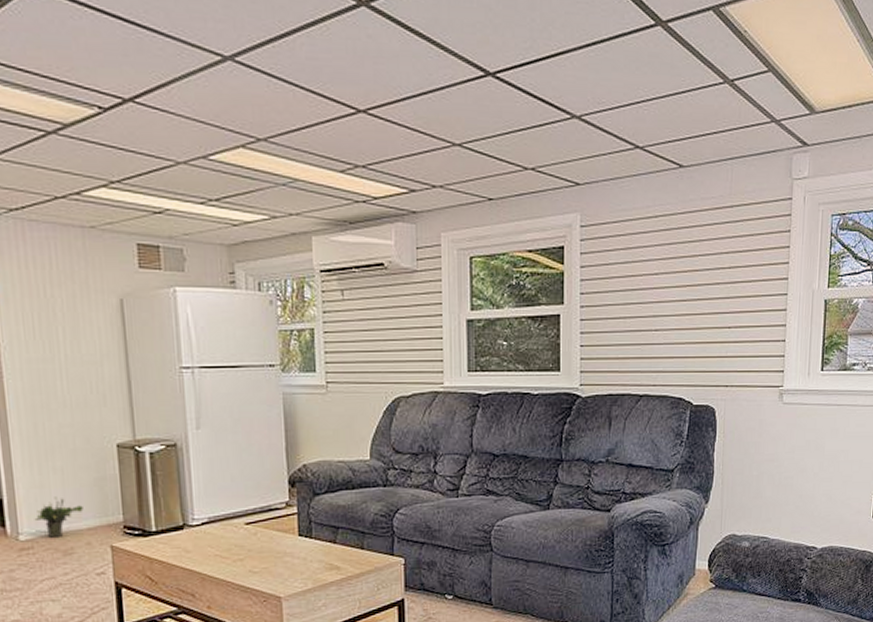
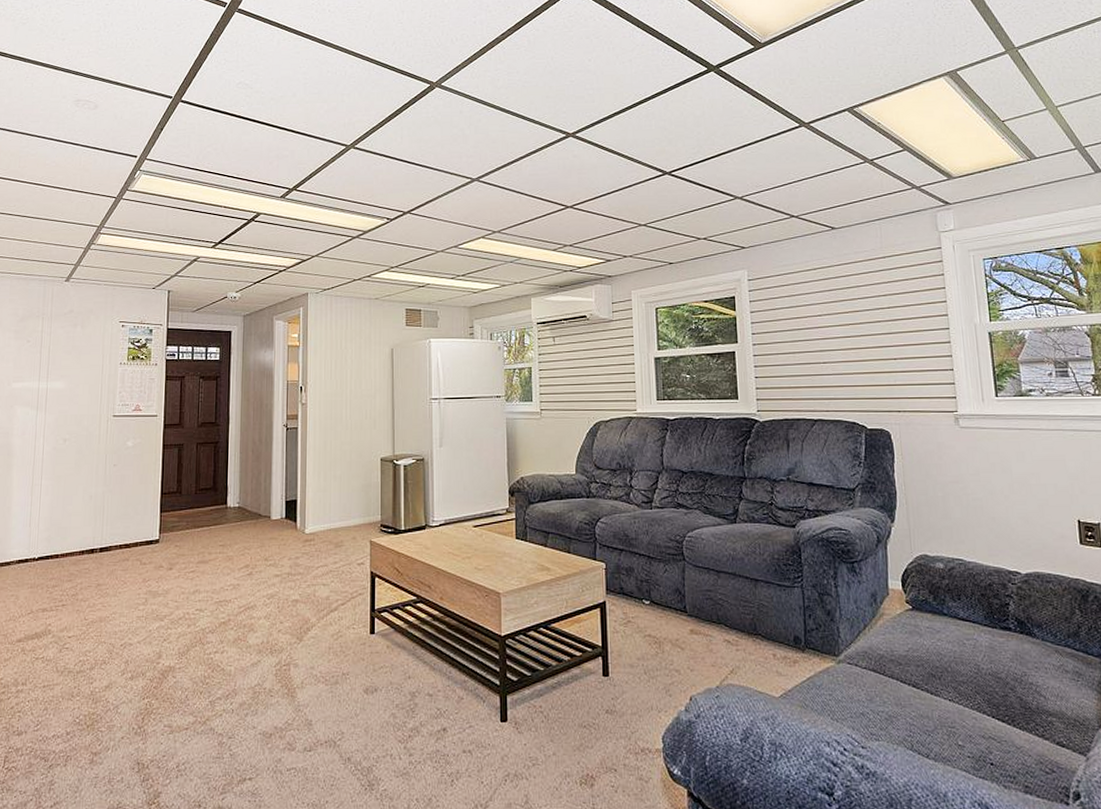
potted plant: present [34,497,83,538] -> none [317,499,353,532]

